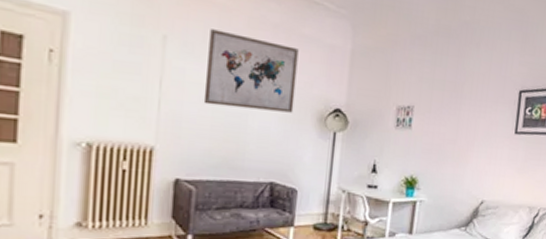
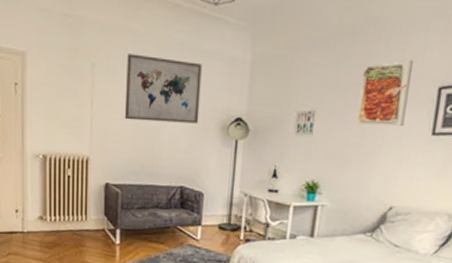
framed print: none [451,63,499,124] -> present [356,60,413,127]

